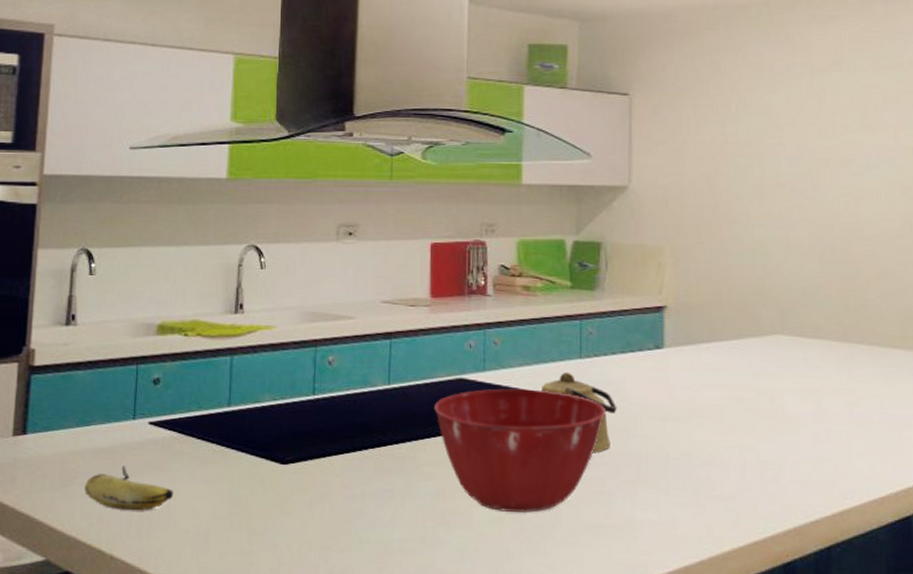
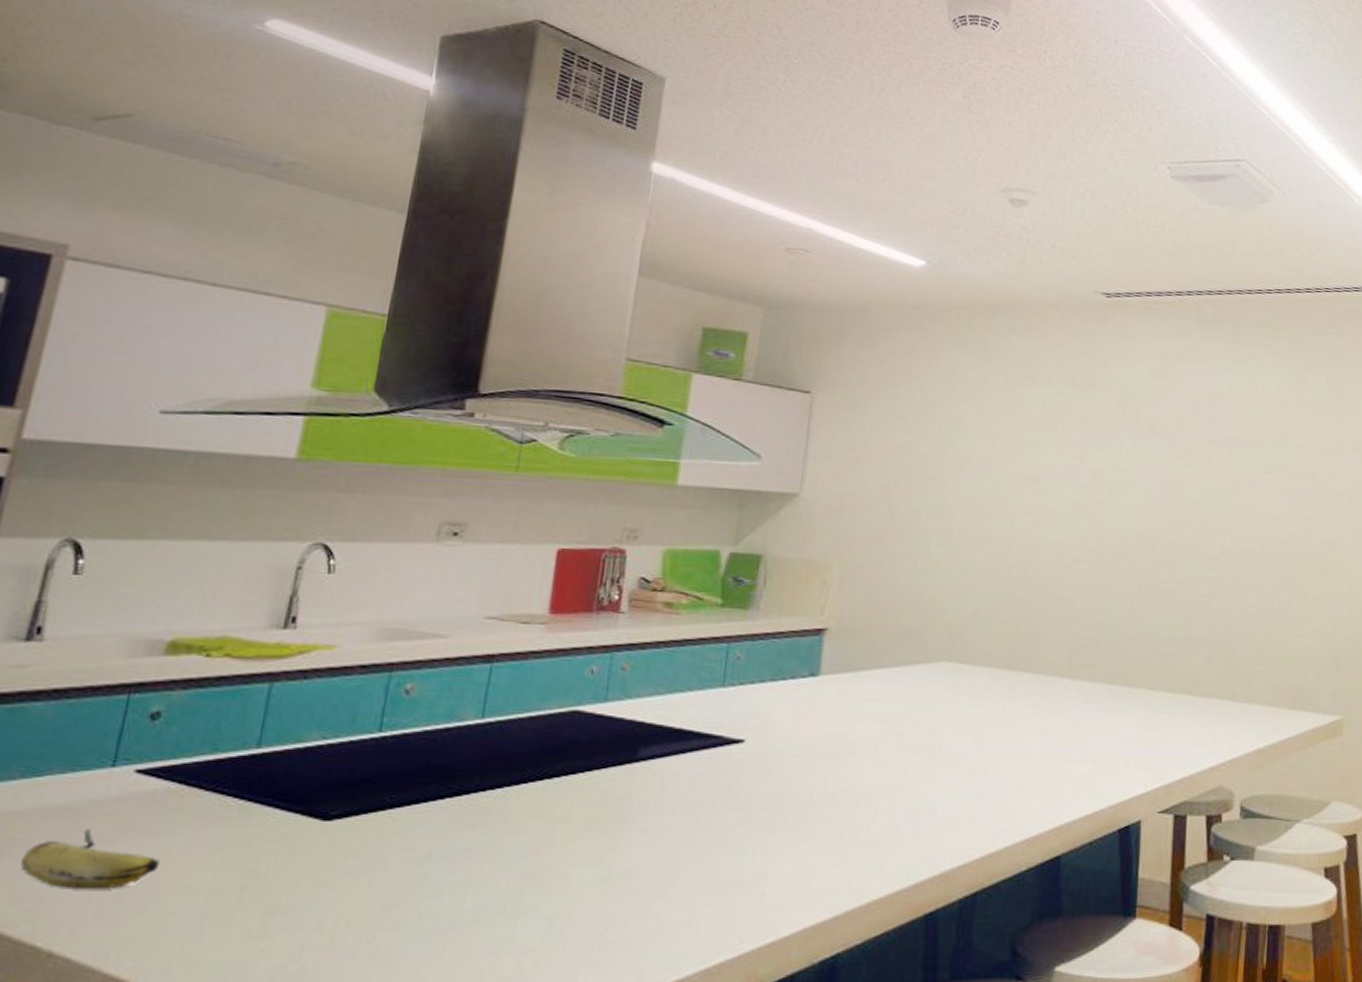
mixing bowl: present [434,388,605,514] -> none [537,722,745,871]
kettle: present [542,373,617,453] -> none [673,703,760,797]

